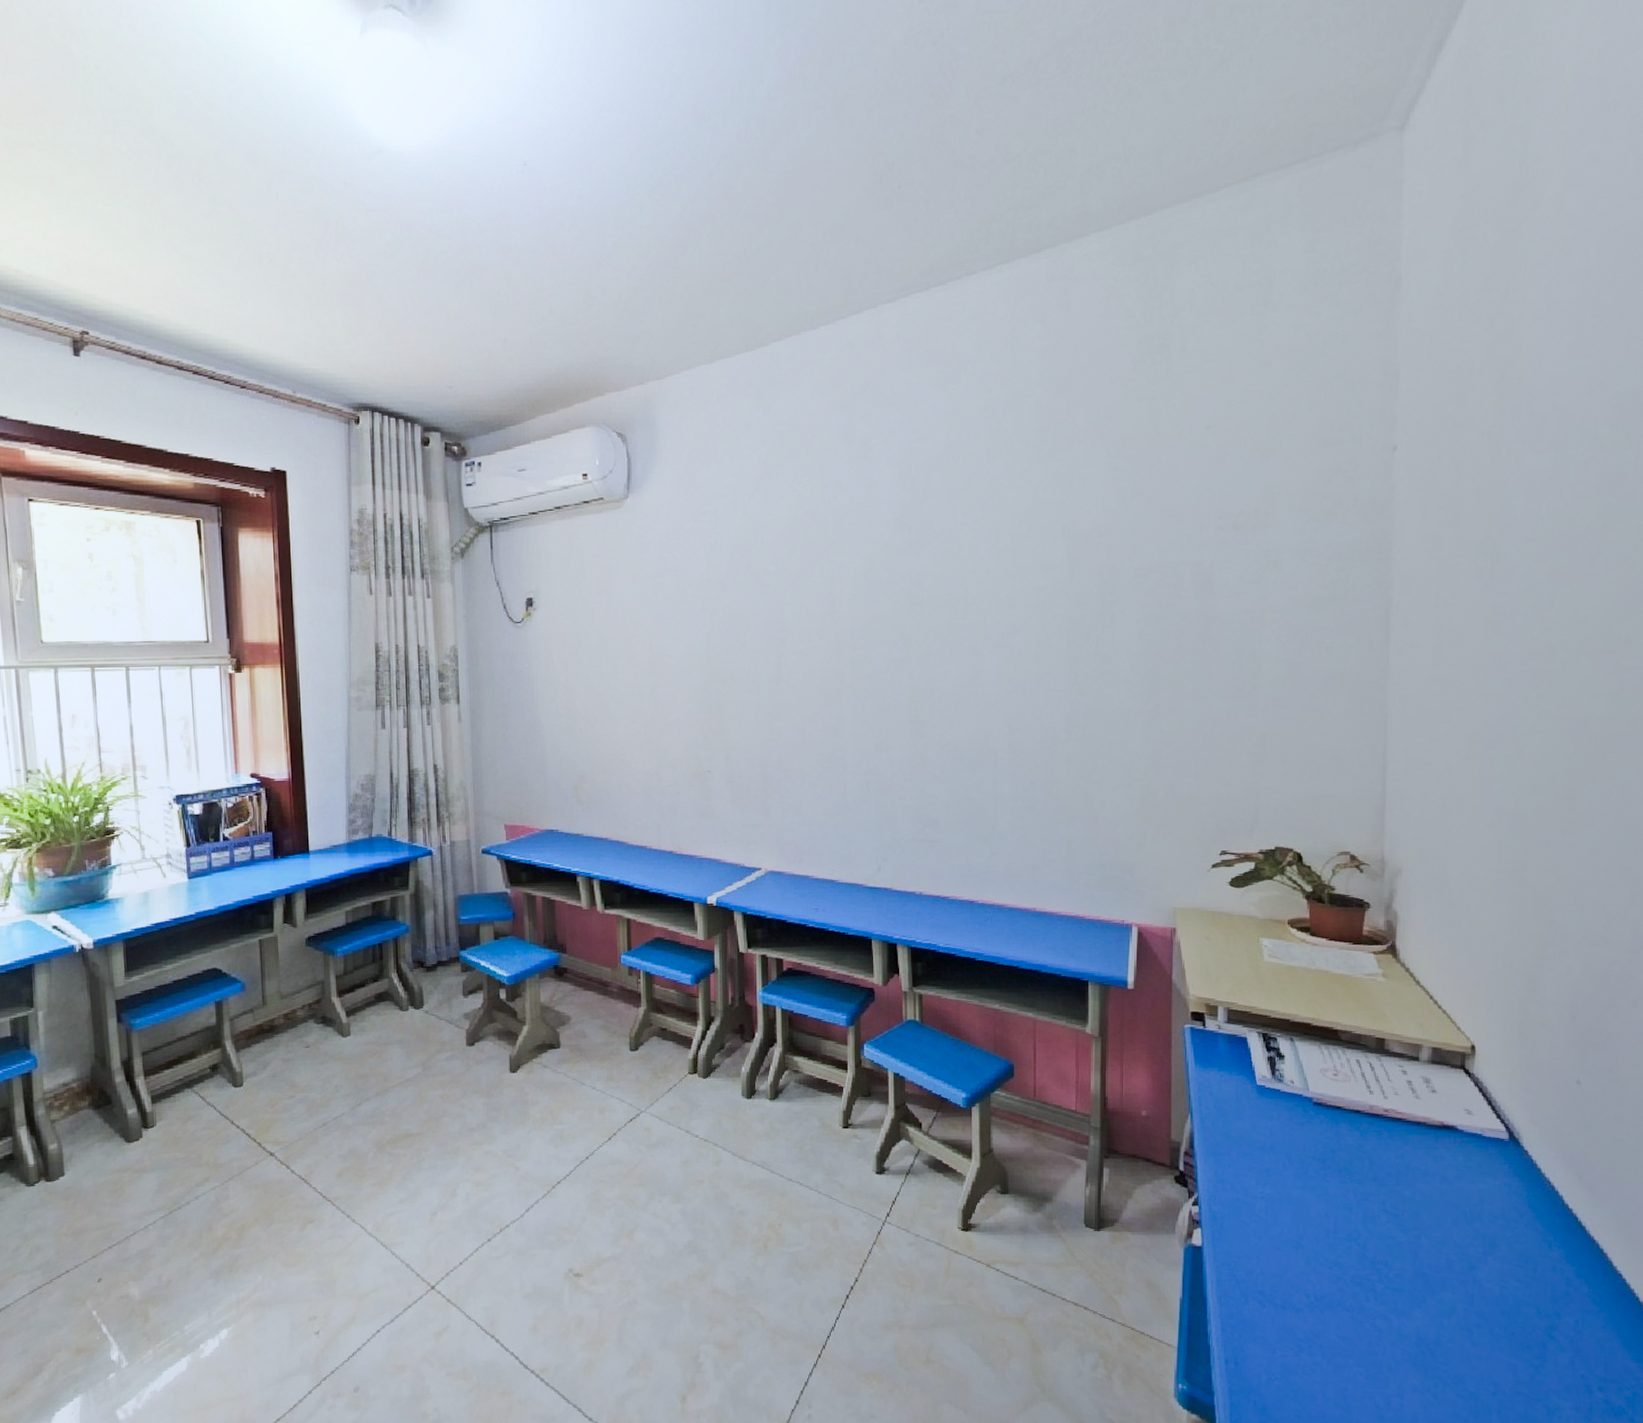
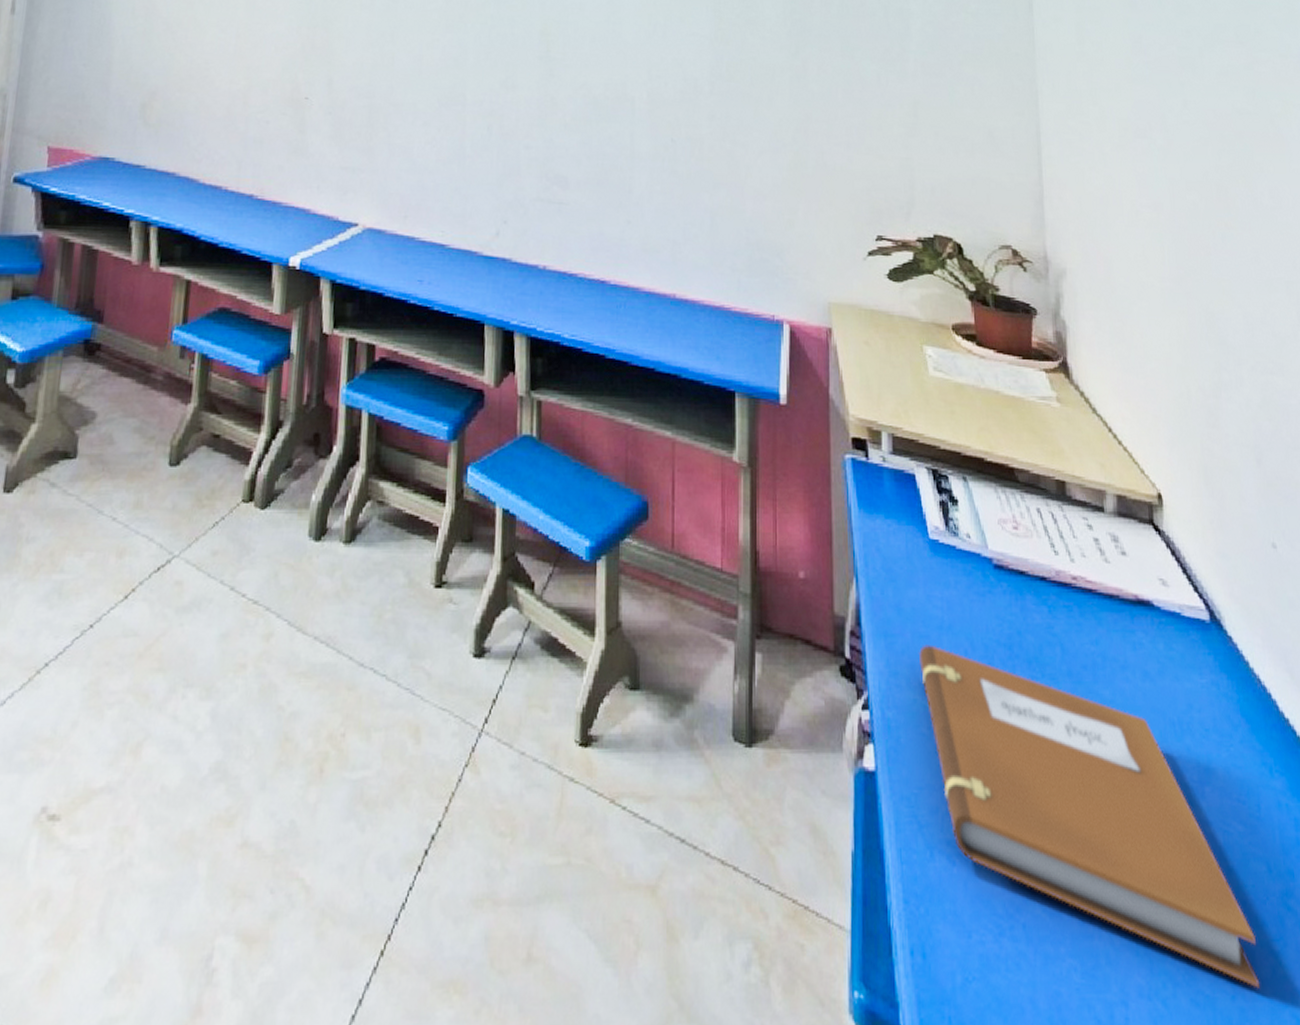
notebook: none [1242,1160,1519,1388] -> present [918,644,1259,989]

